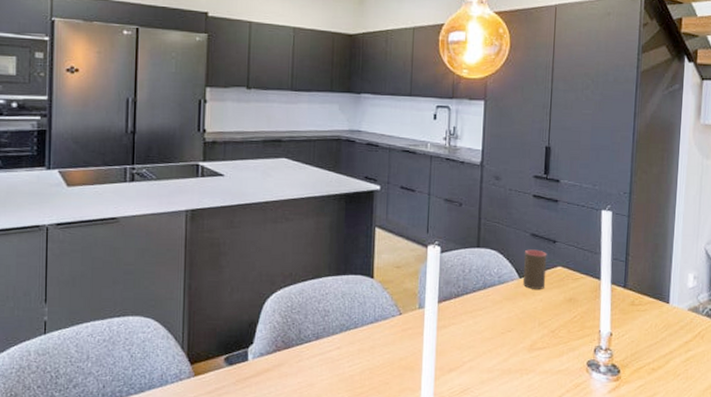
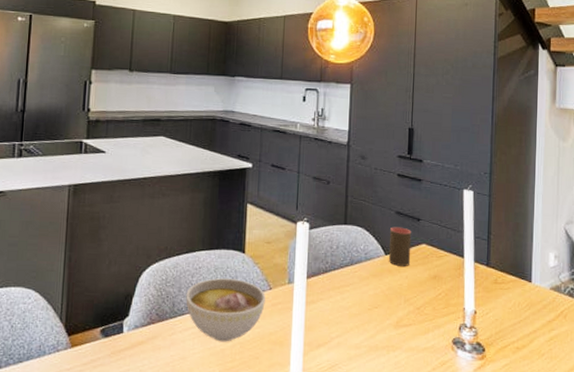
bowl: none [312,304,395,368] -> present [186,278,266,342]

